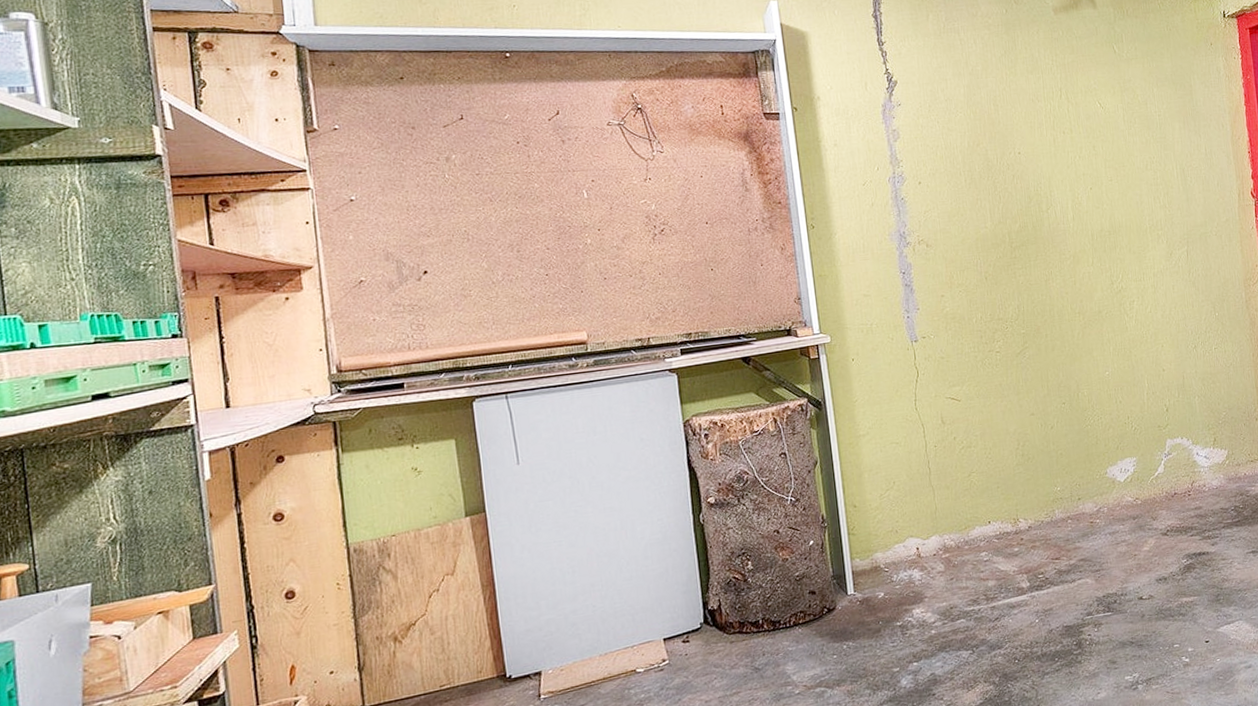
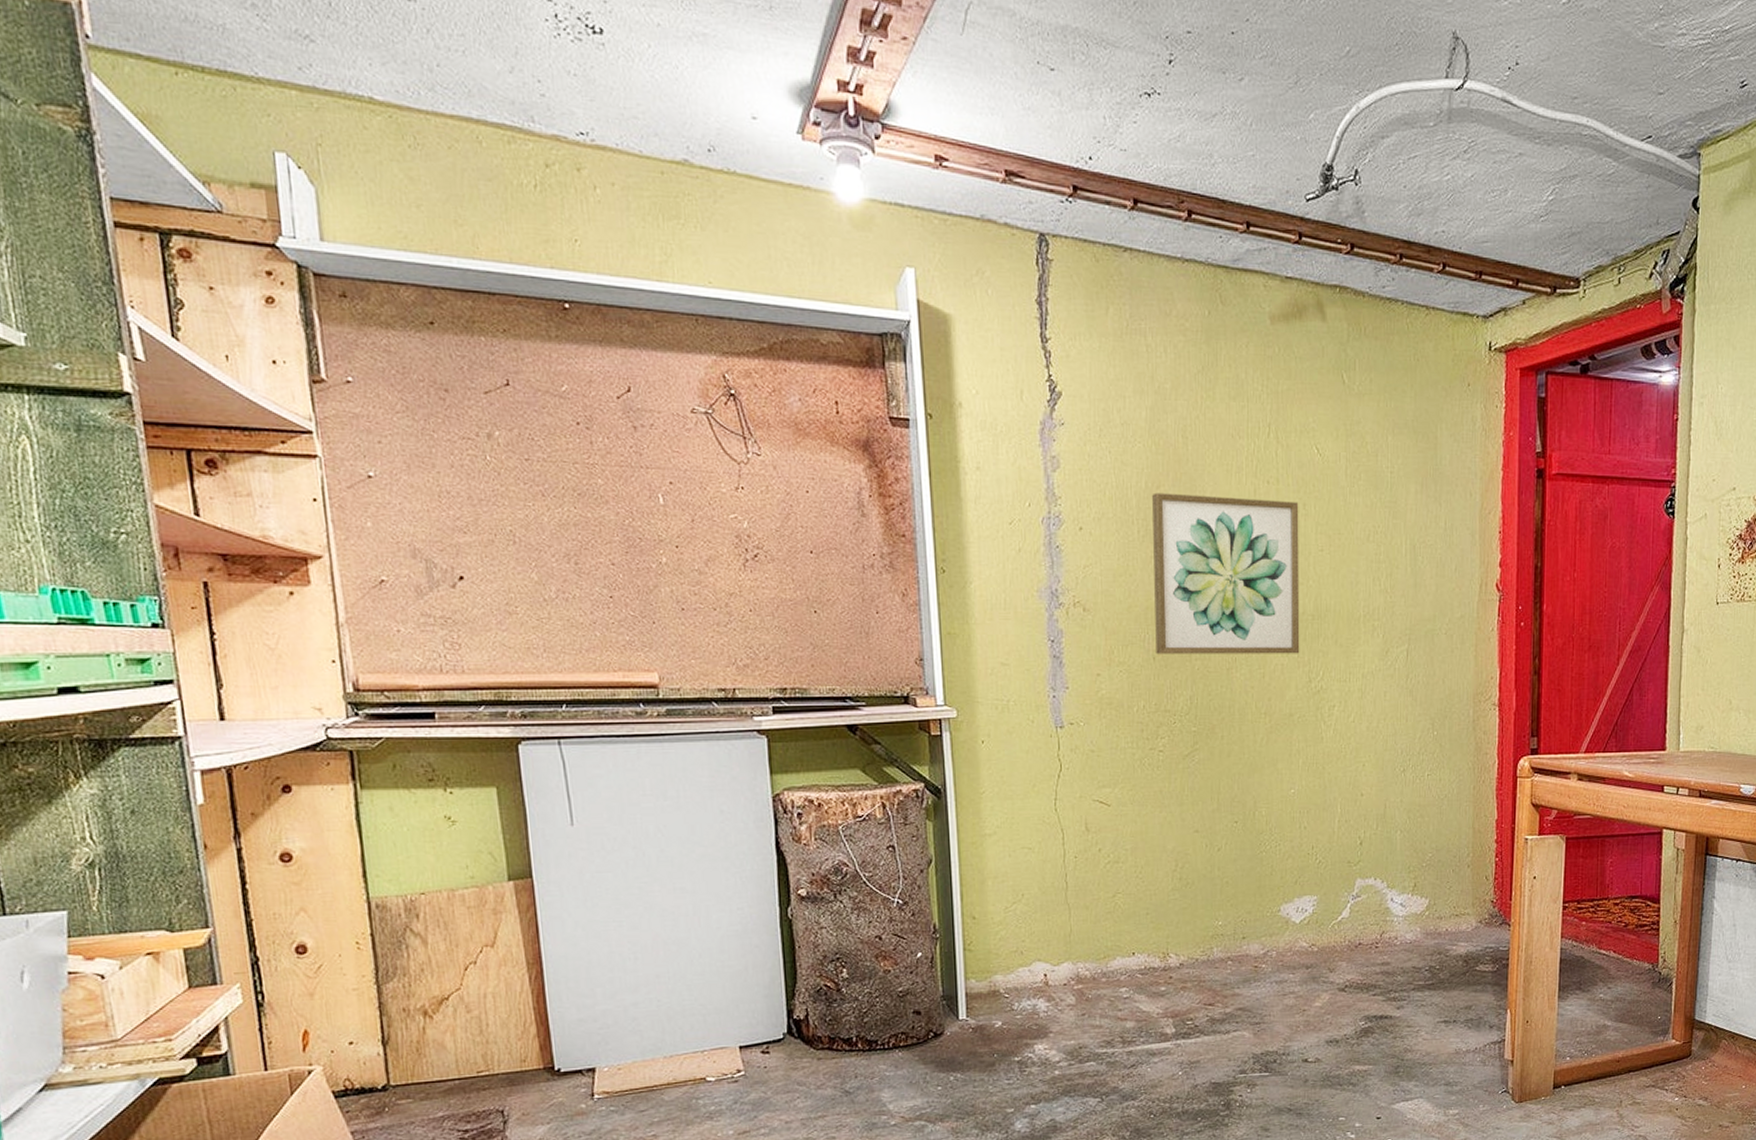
wall art: none [974,145,1102,275] -> present [1152,492,1300,655]

